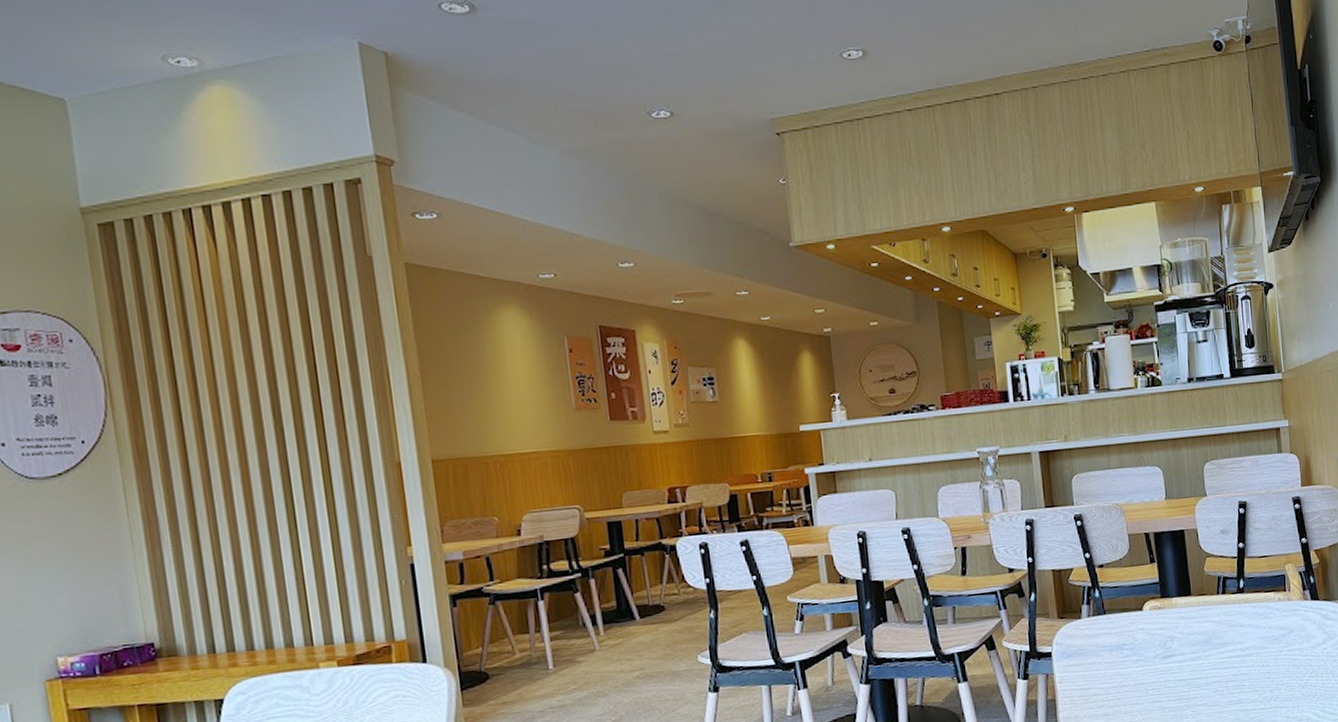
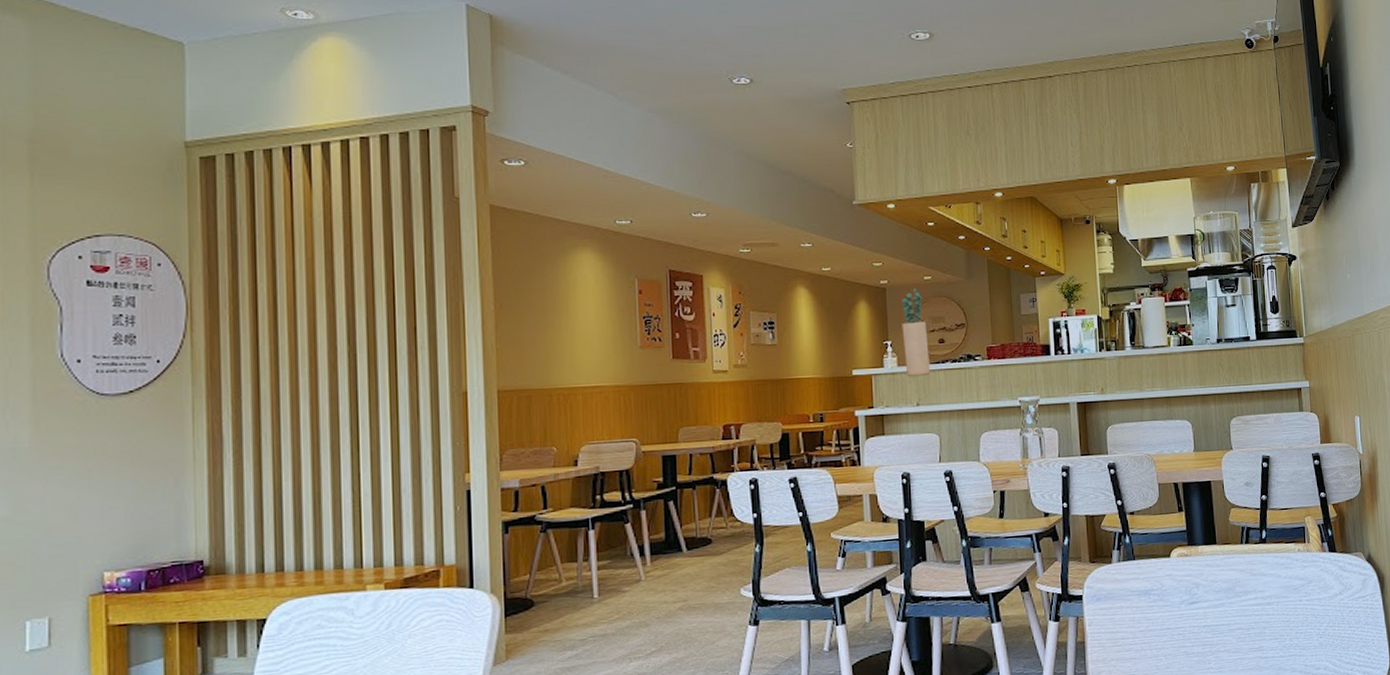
vase: none [848,332,882,431] -> present [902,285,930,377]

